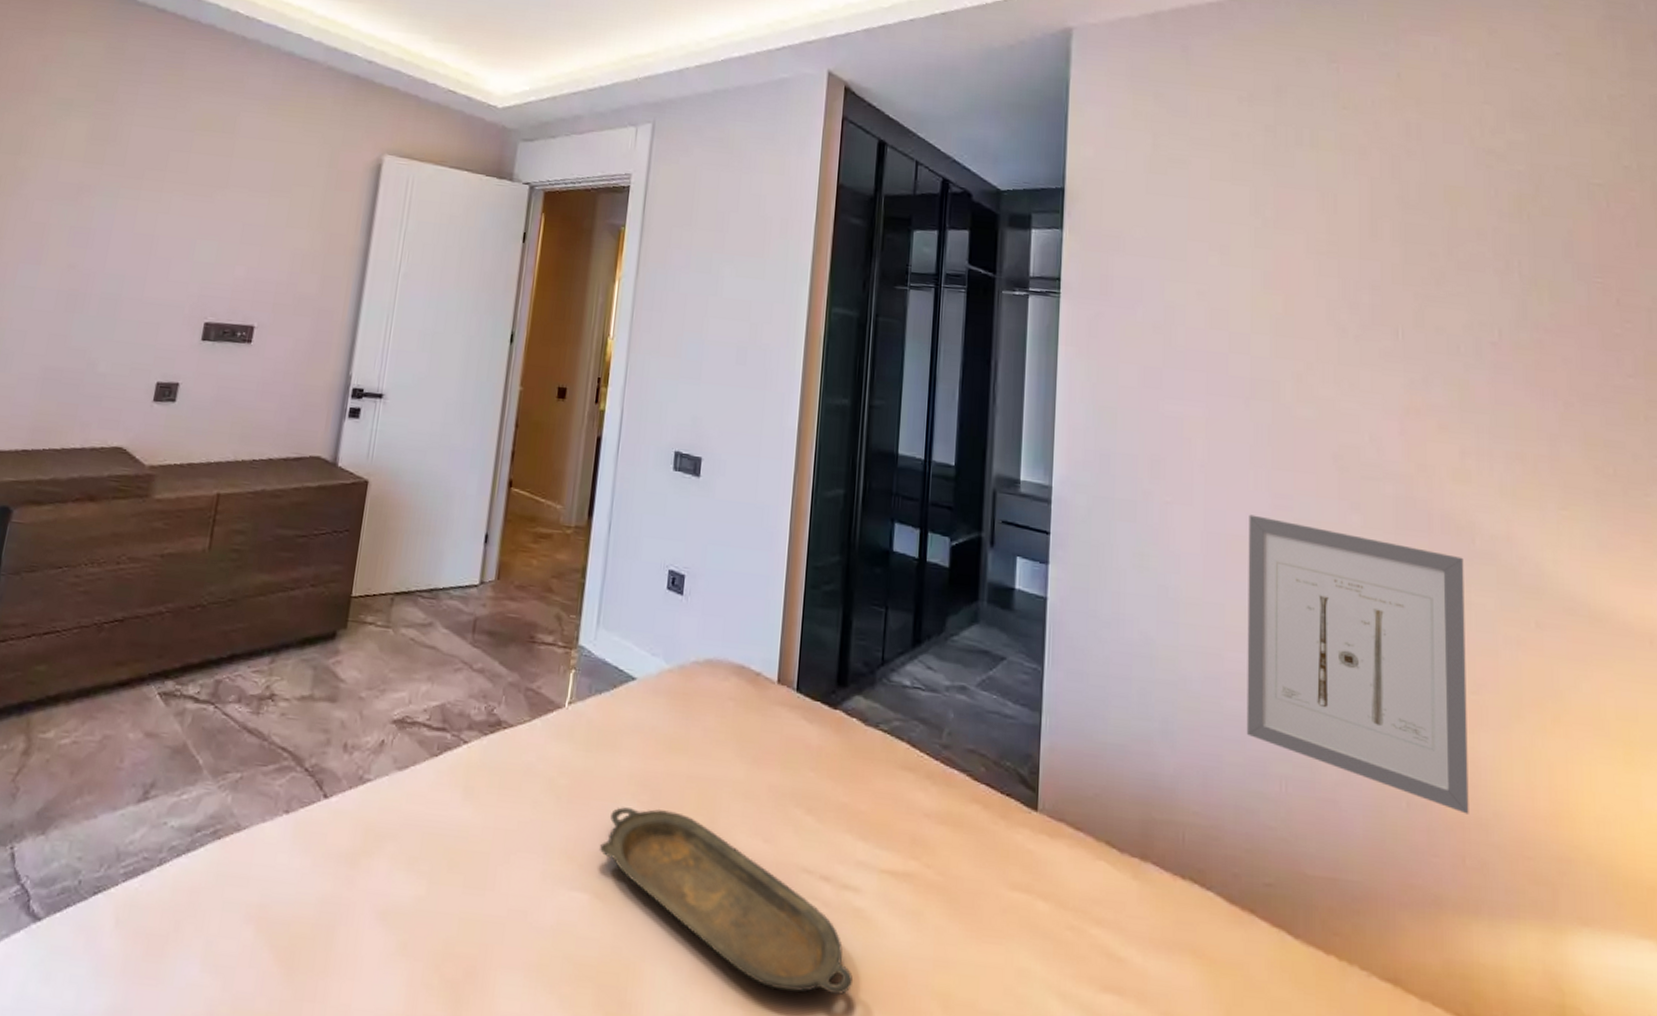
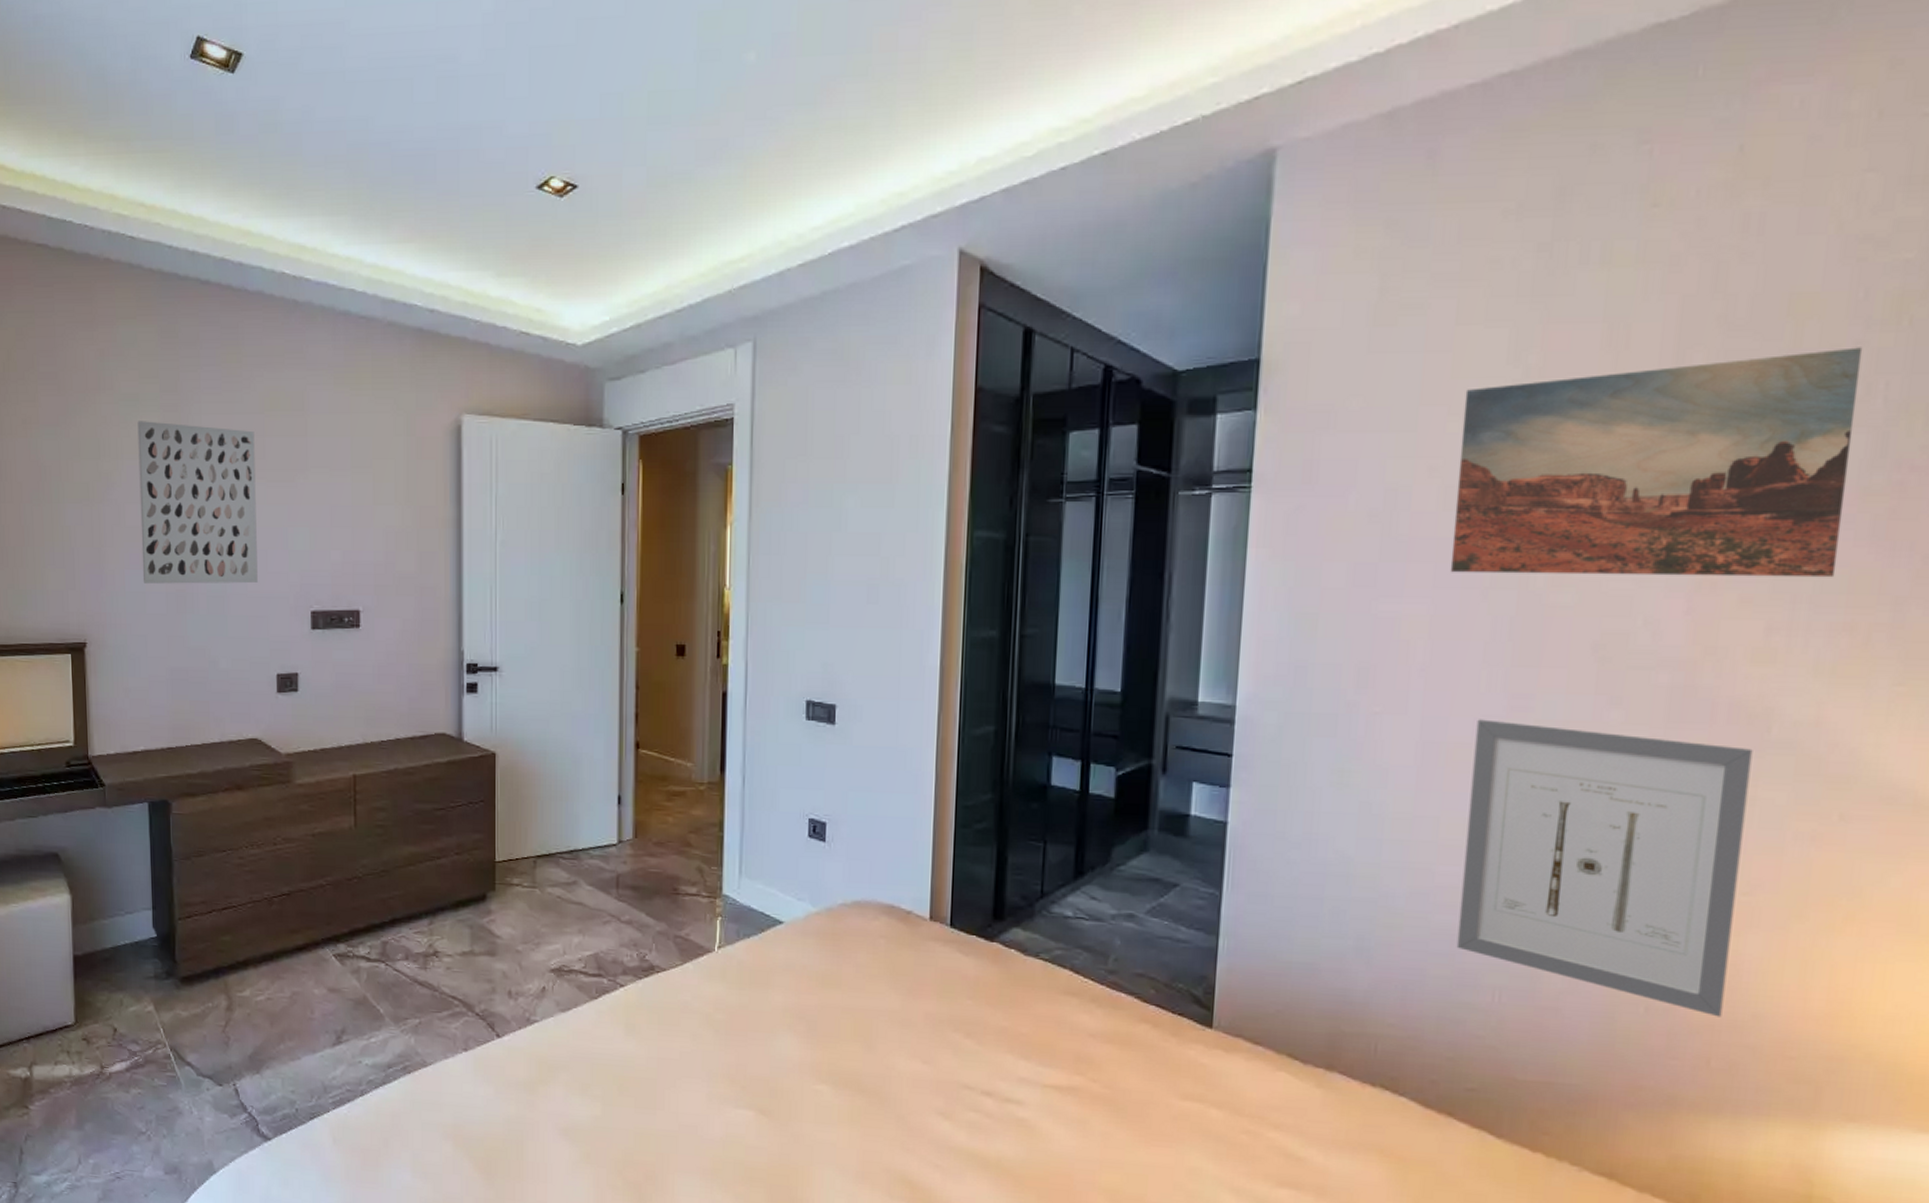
wall art: none [35,124,181,289] -> present [137,421,258,584]
serving tray: present [600,807,854,996] -> none [761,1037,1019,1192]
wall art: none [1219,231,1504,414] -> present [1450,347,1863,578]

